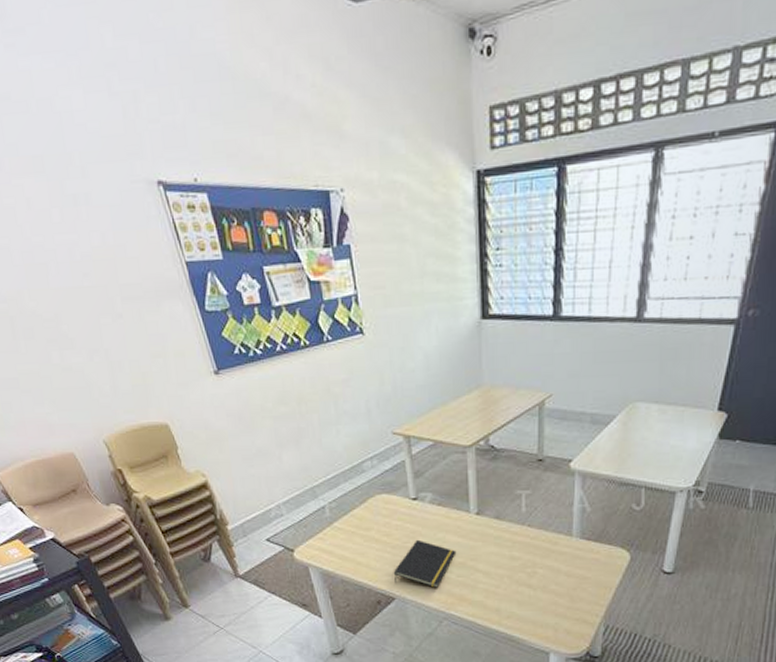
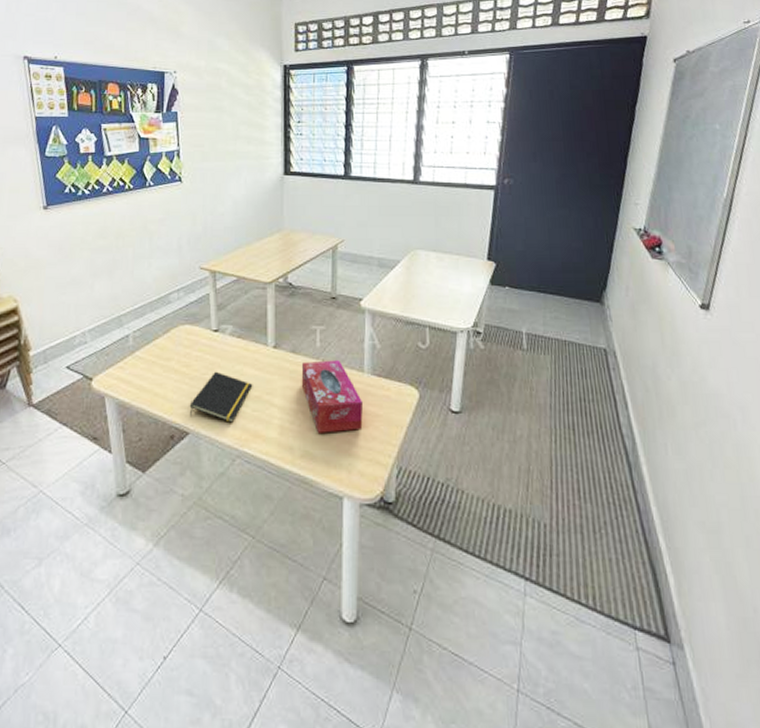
tissue box: none [506,525,570,596] -> present [301,360,363,433]

